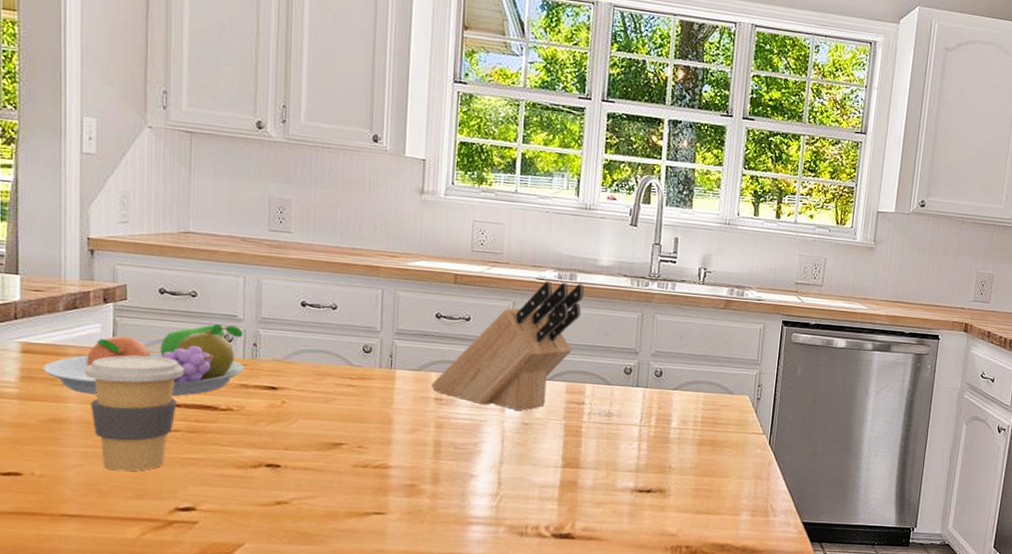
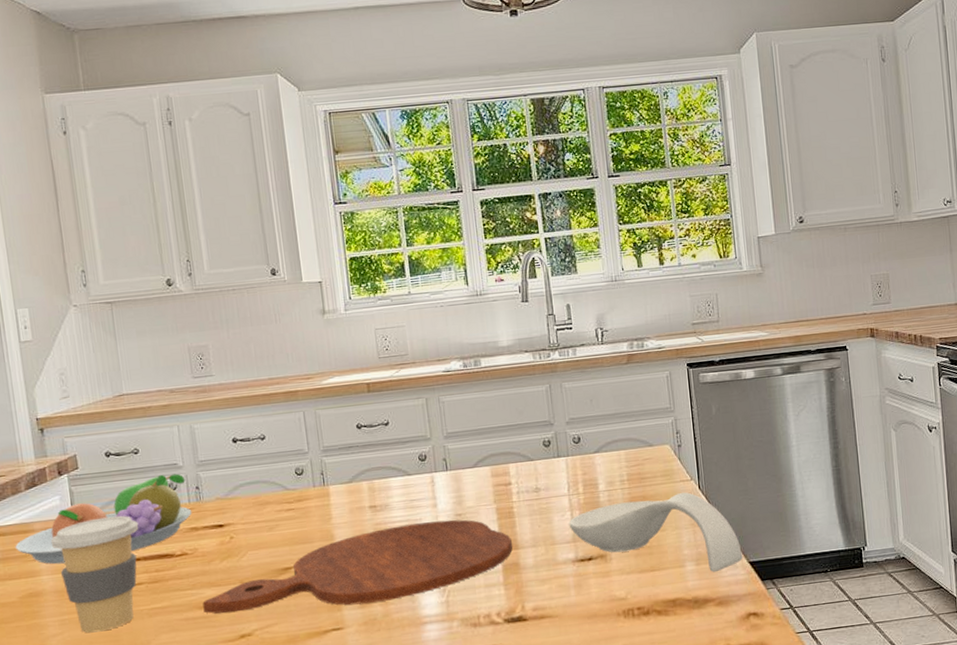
cutting board: none [241,423,574,495] -> present [202,519,513,614]
knife block: present [430,281,585,411] -> none [363,368,492,504]
spoon rest: none [634,442,798,526] -> present [569,492,743,573]

